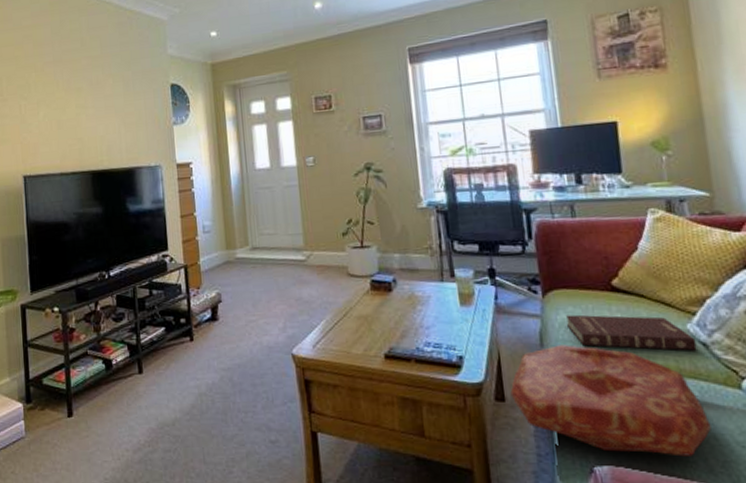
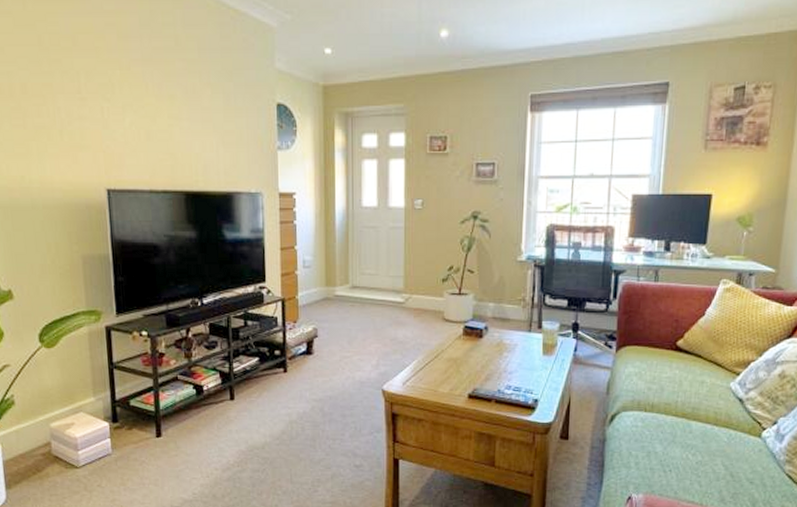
cushion: present [510,345,712,457] -> none [574,394,731,489]
book: present [566,314,697,351] -> none [631,369,735,405]

